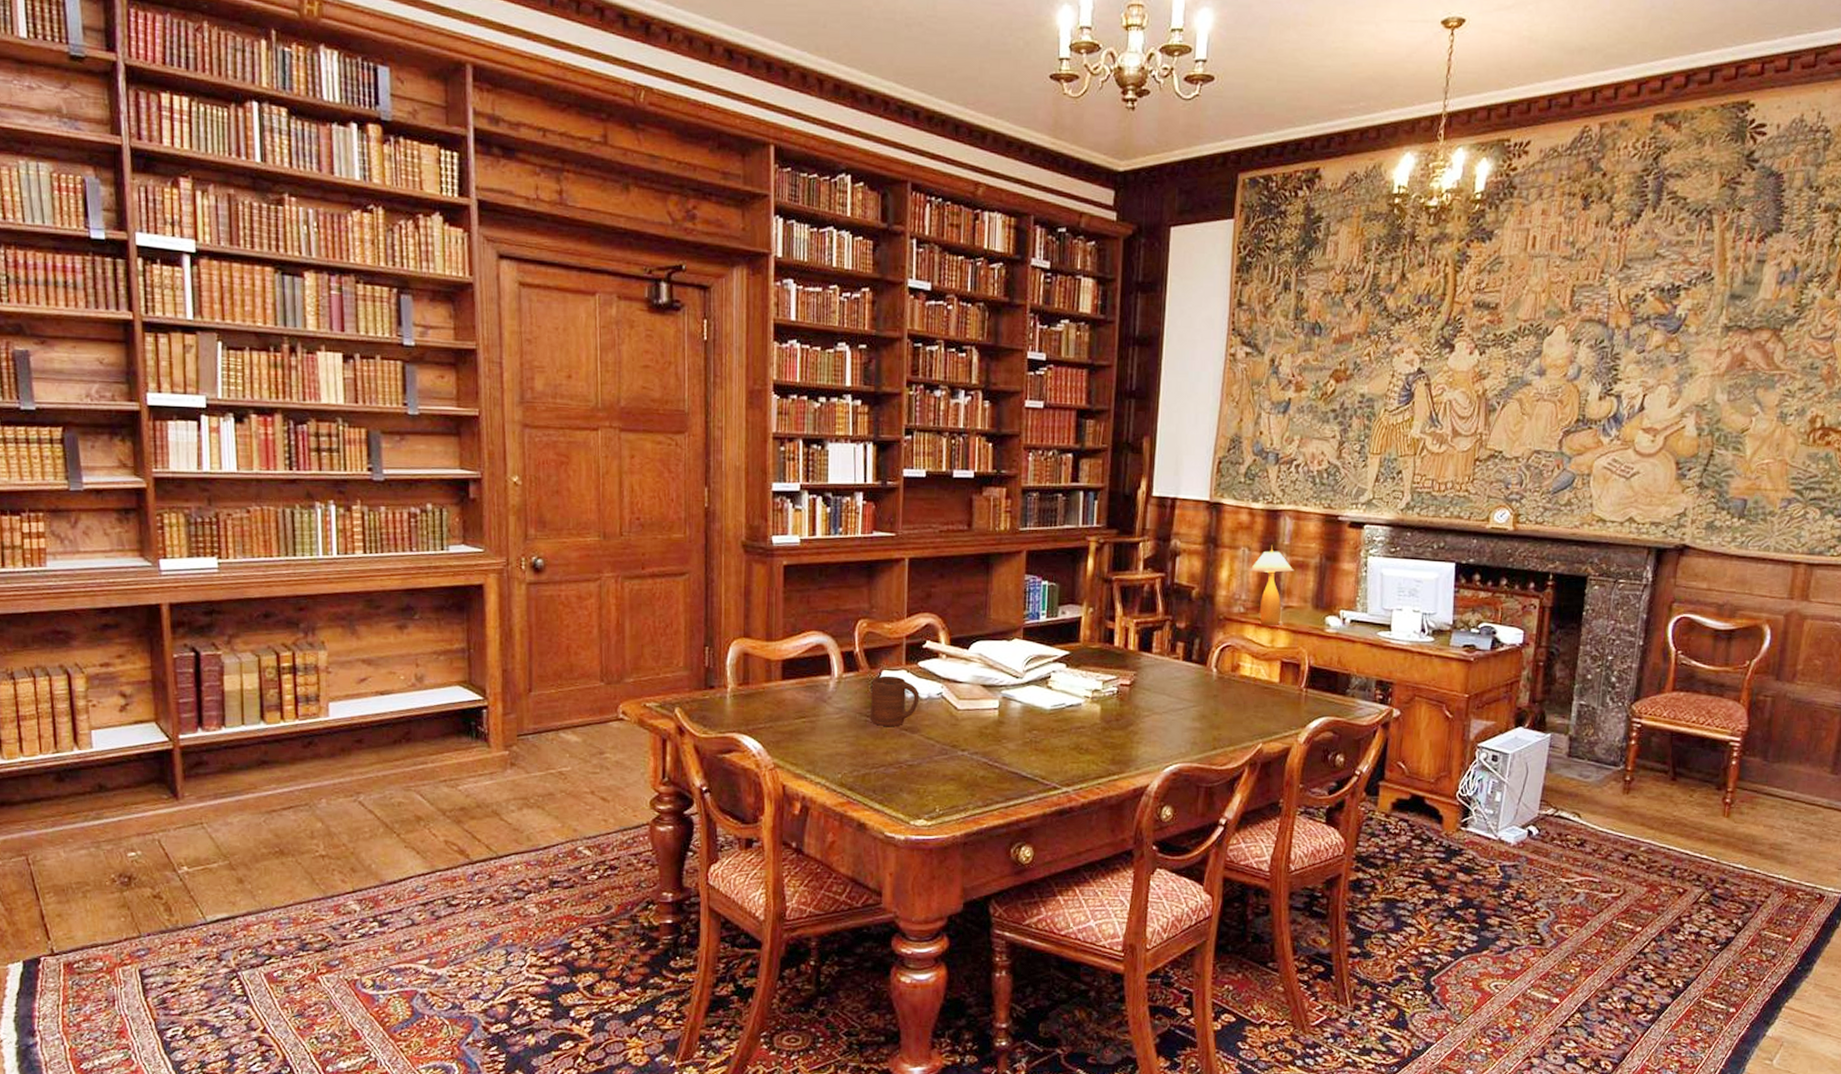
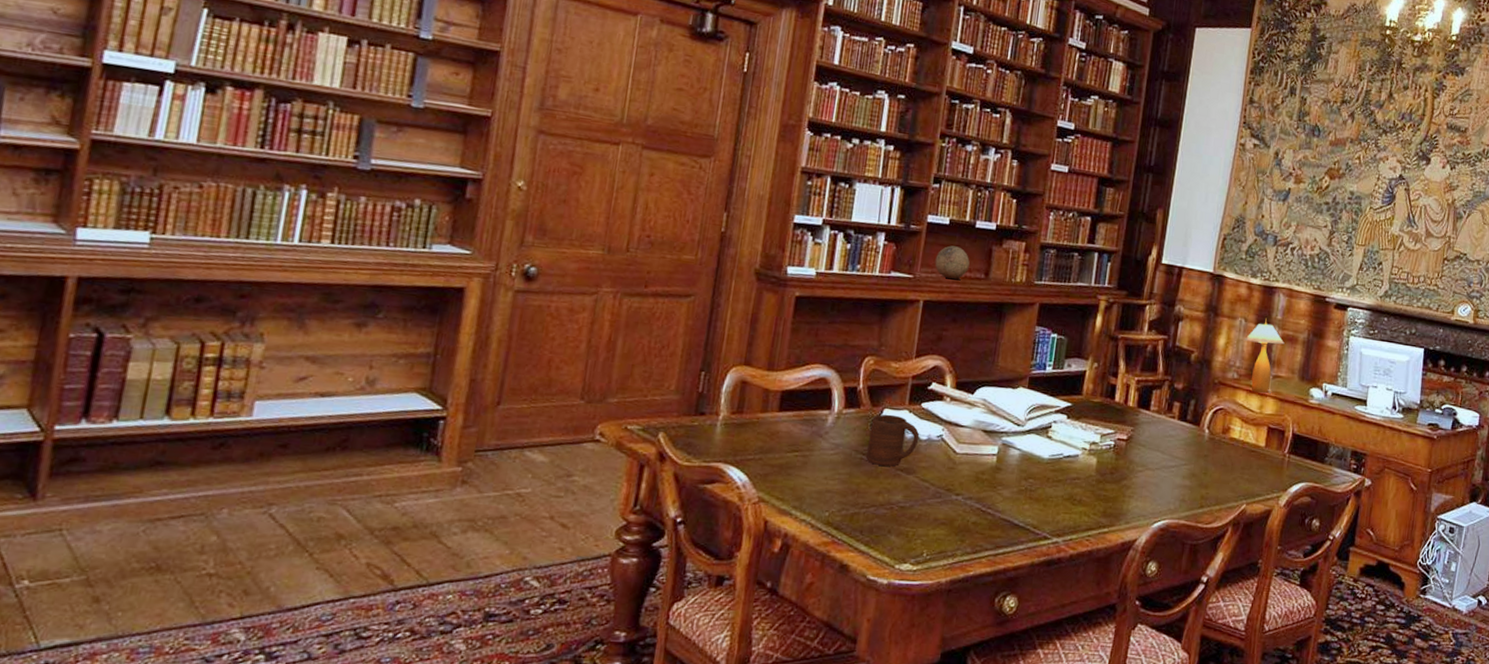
globe: none [916,499,951,534] -> present [935,245,970,280]

